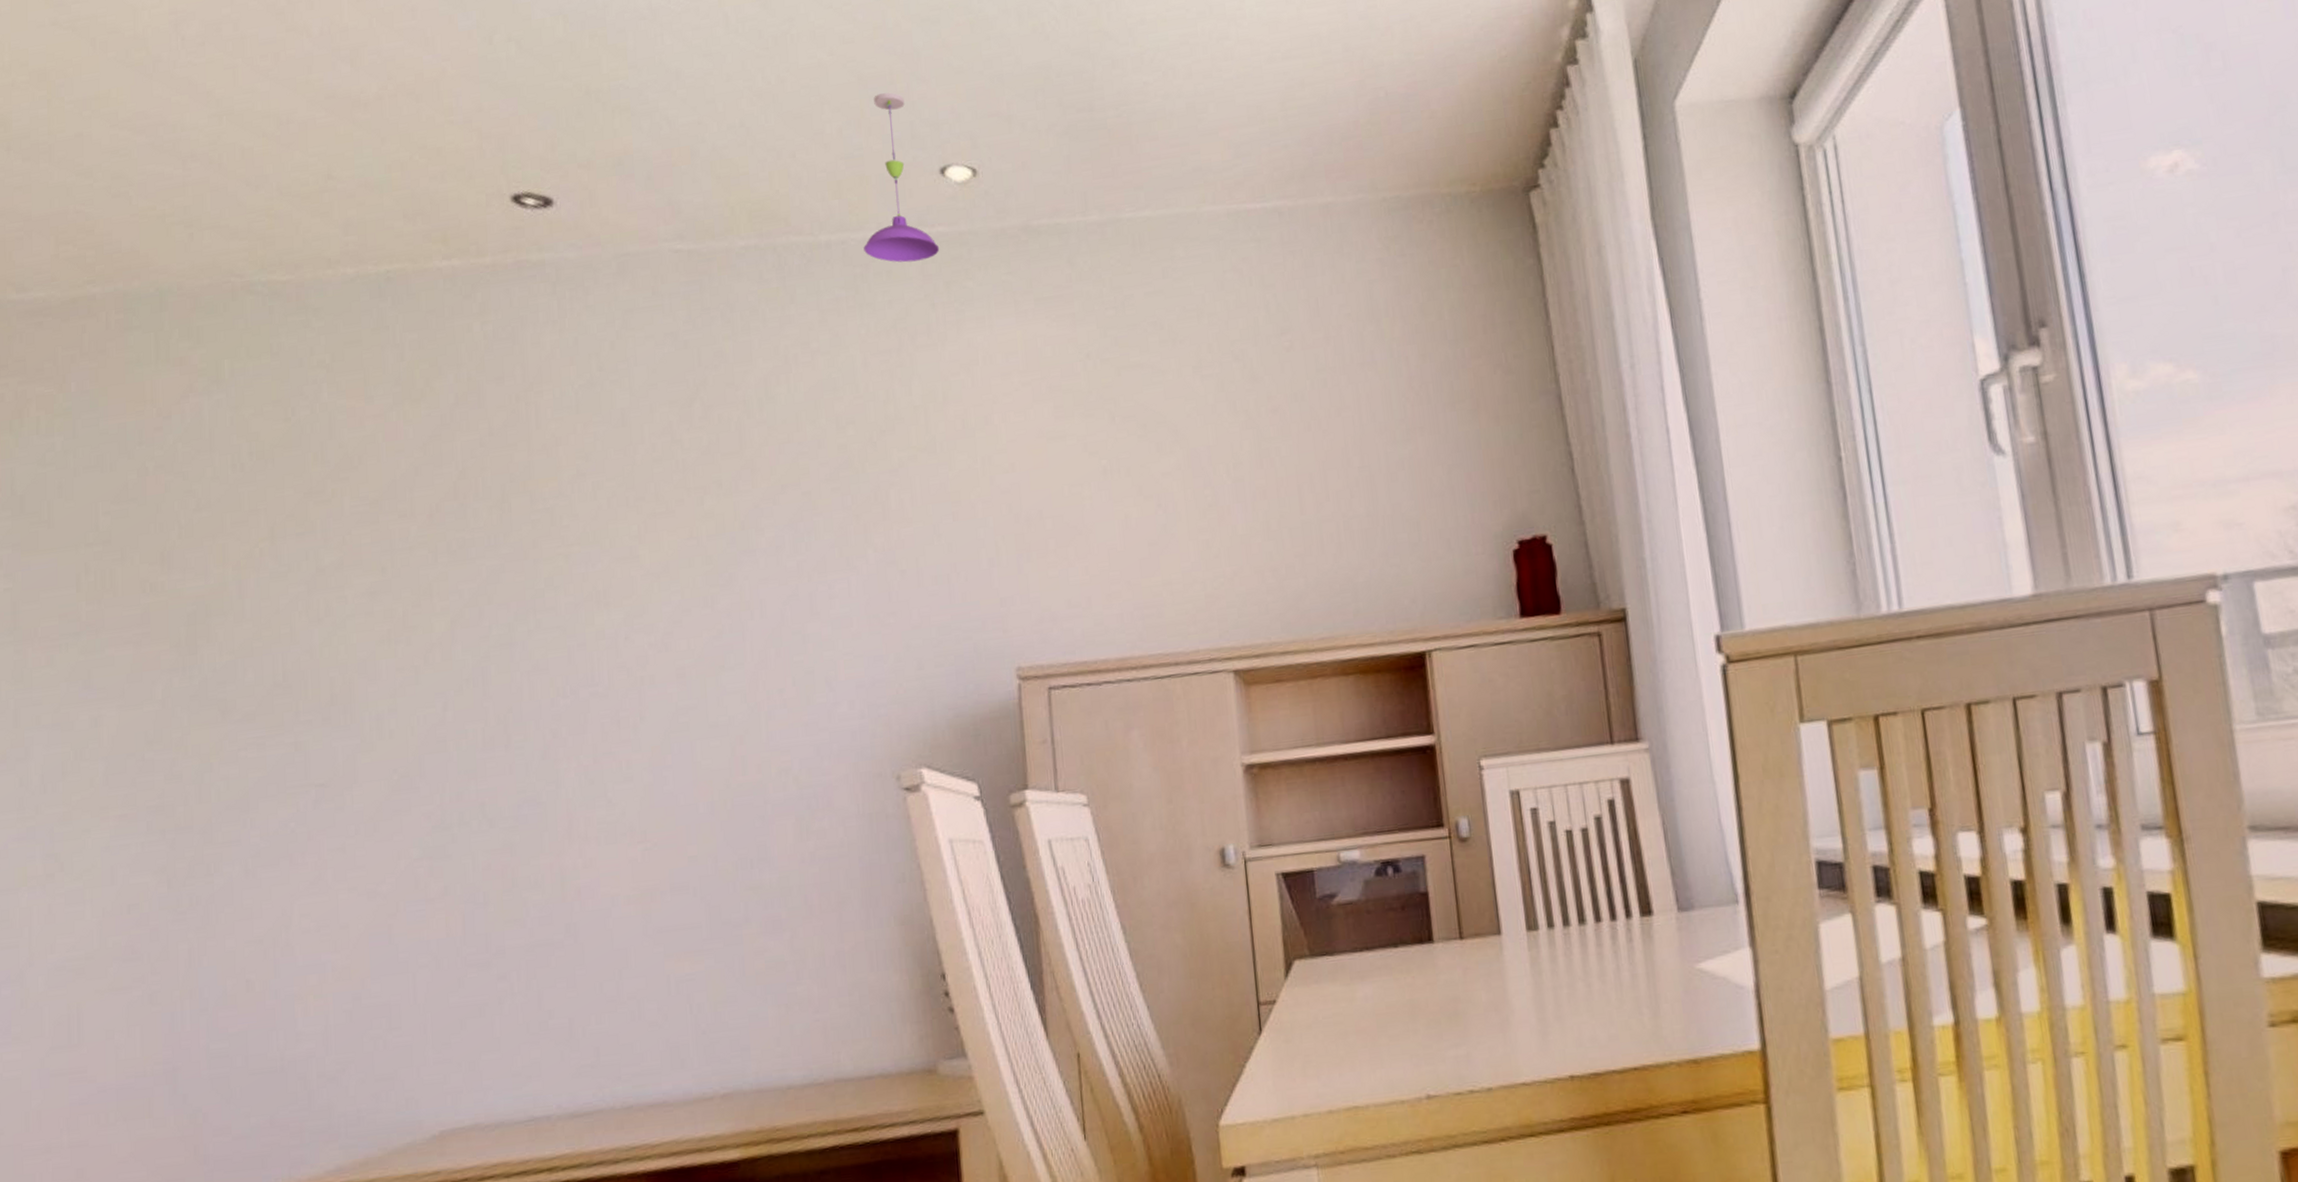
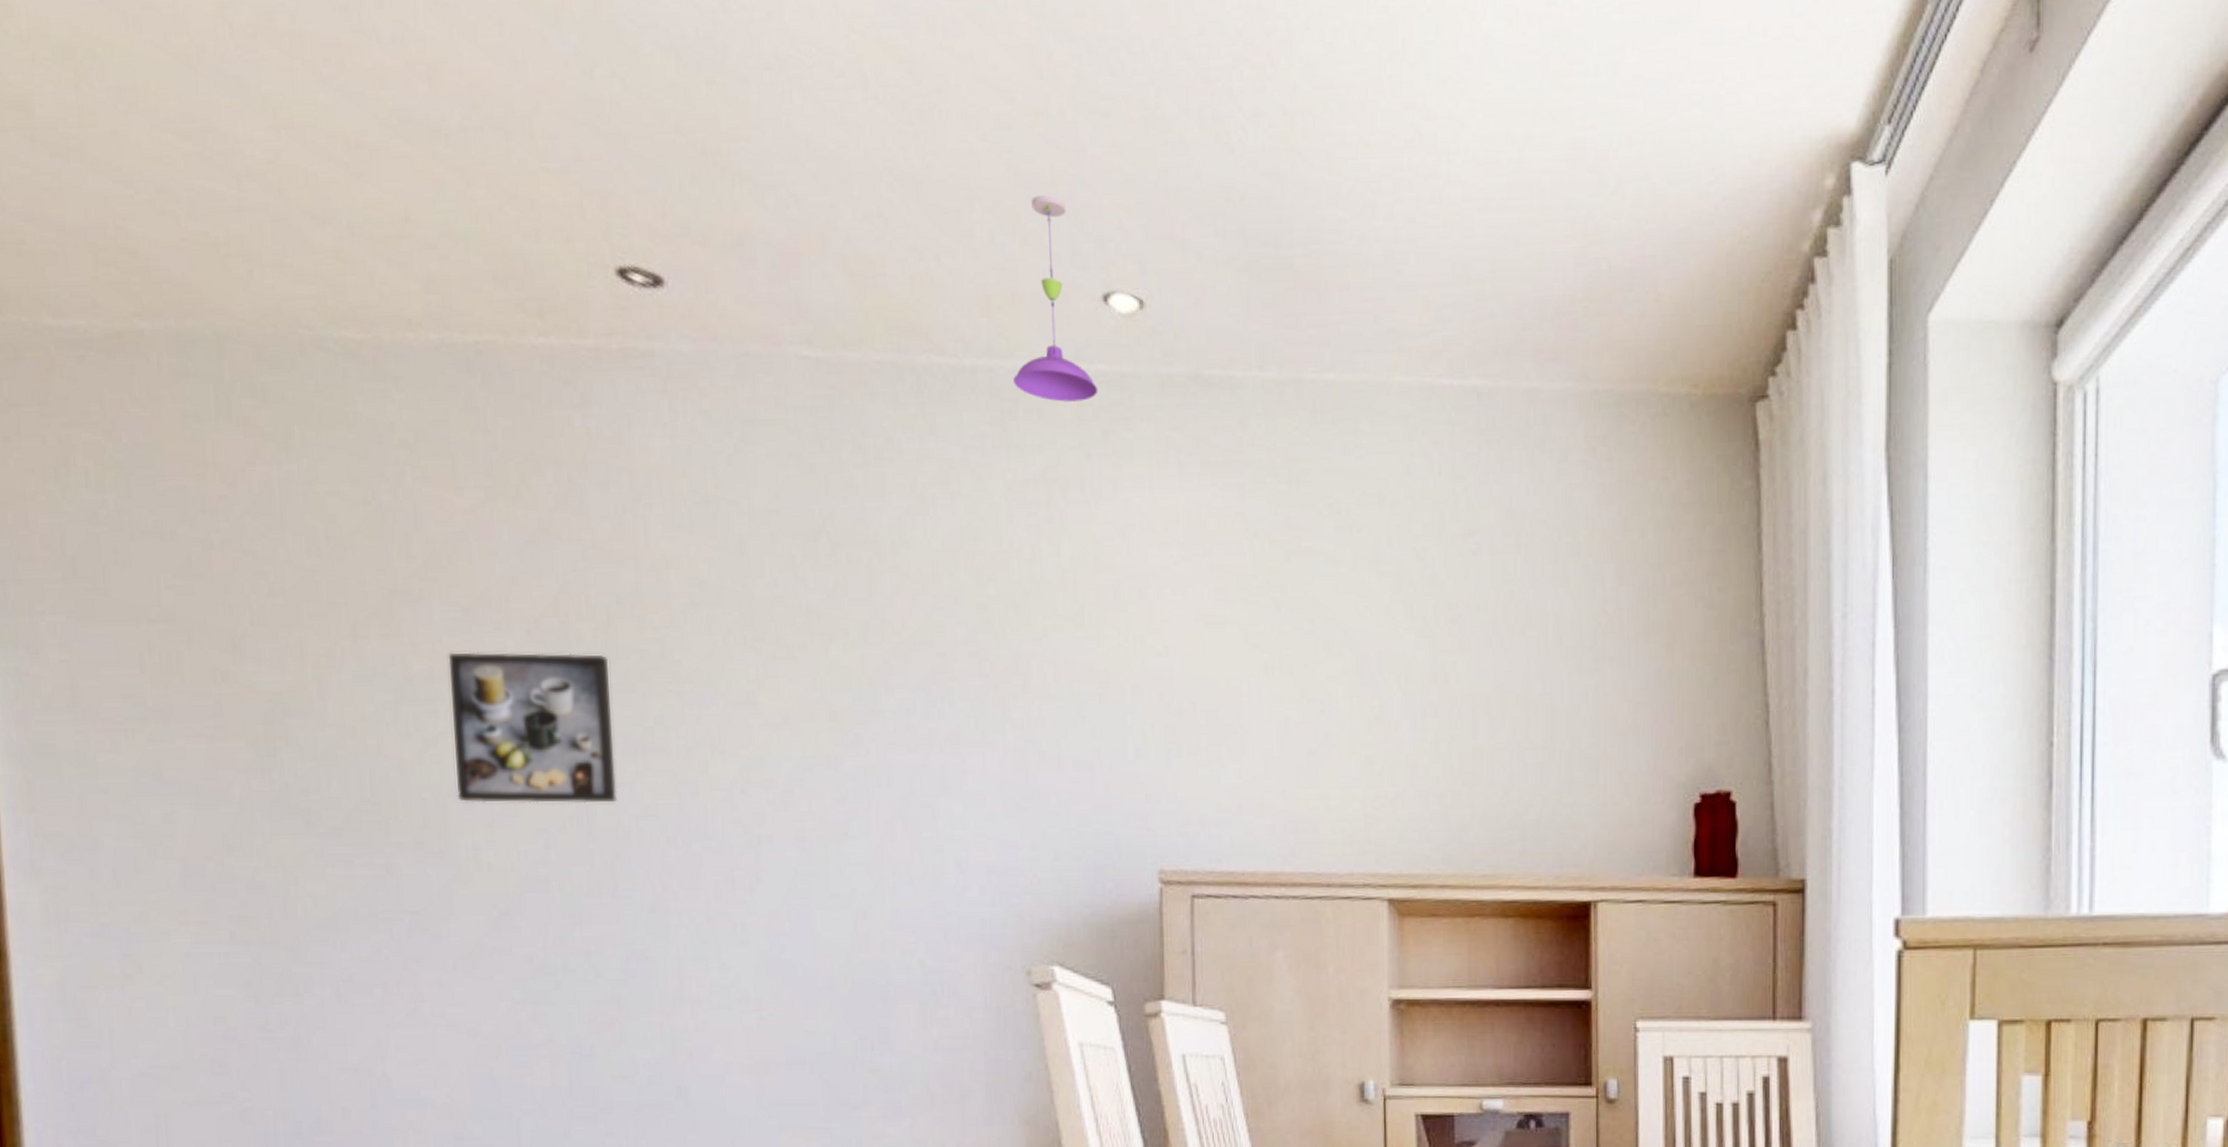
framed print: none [357,528,510,676] -> present [448,652,617,804]

